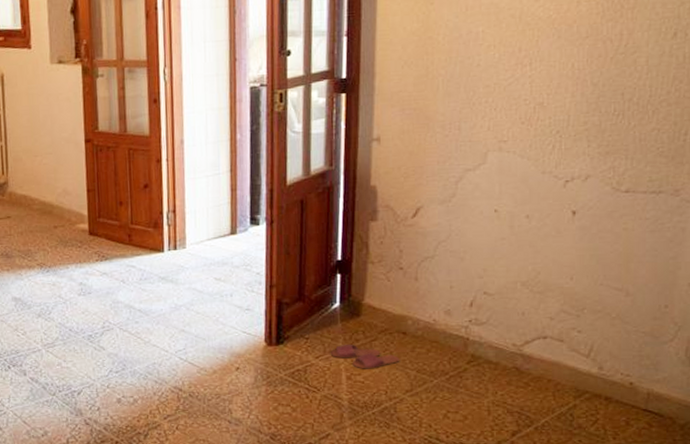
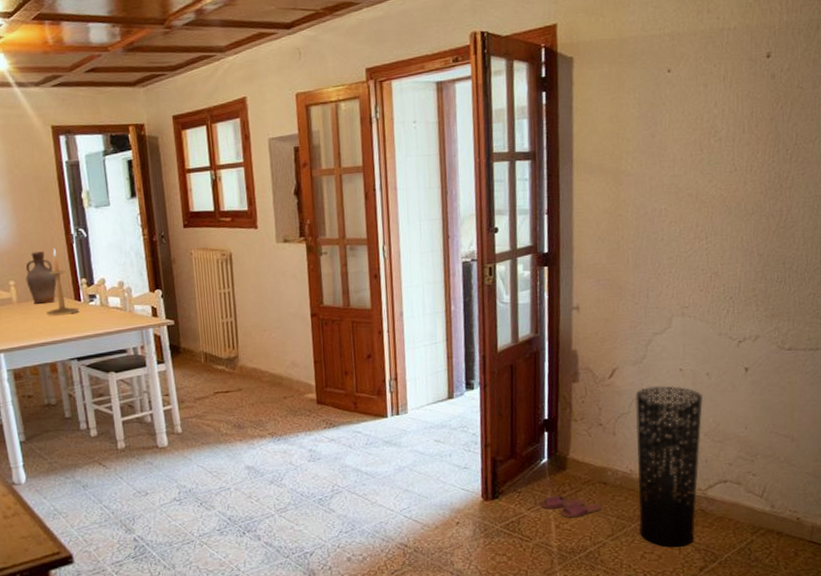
umbrella stand: none [441,228,522,408] -> present [635,385,704,548]

